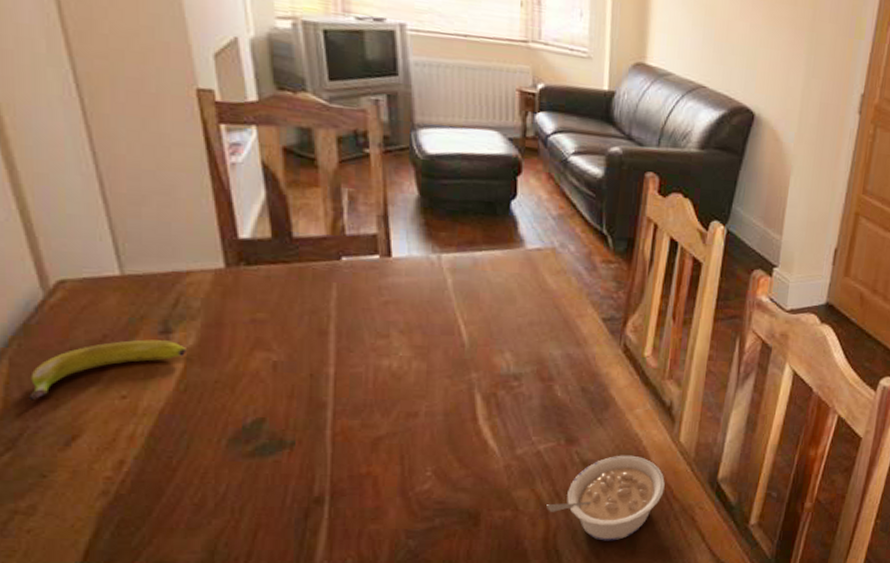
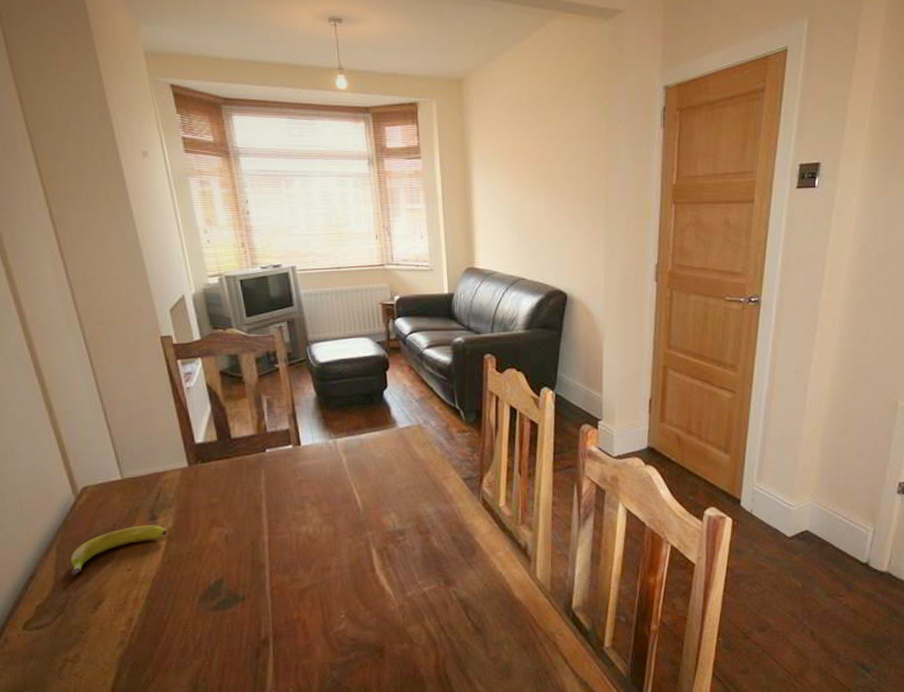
legume: present [546,455,665,541] -> none [435,591,528,667]

